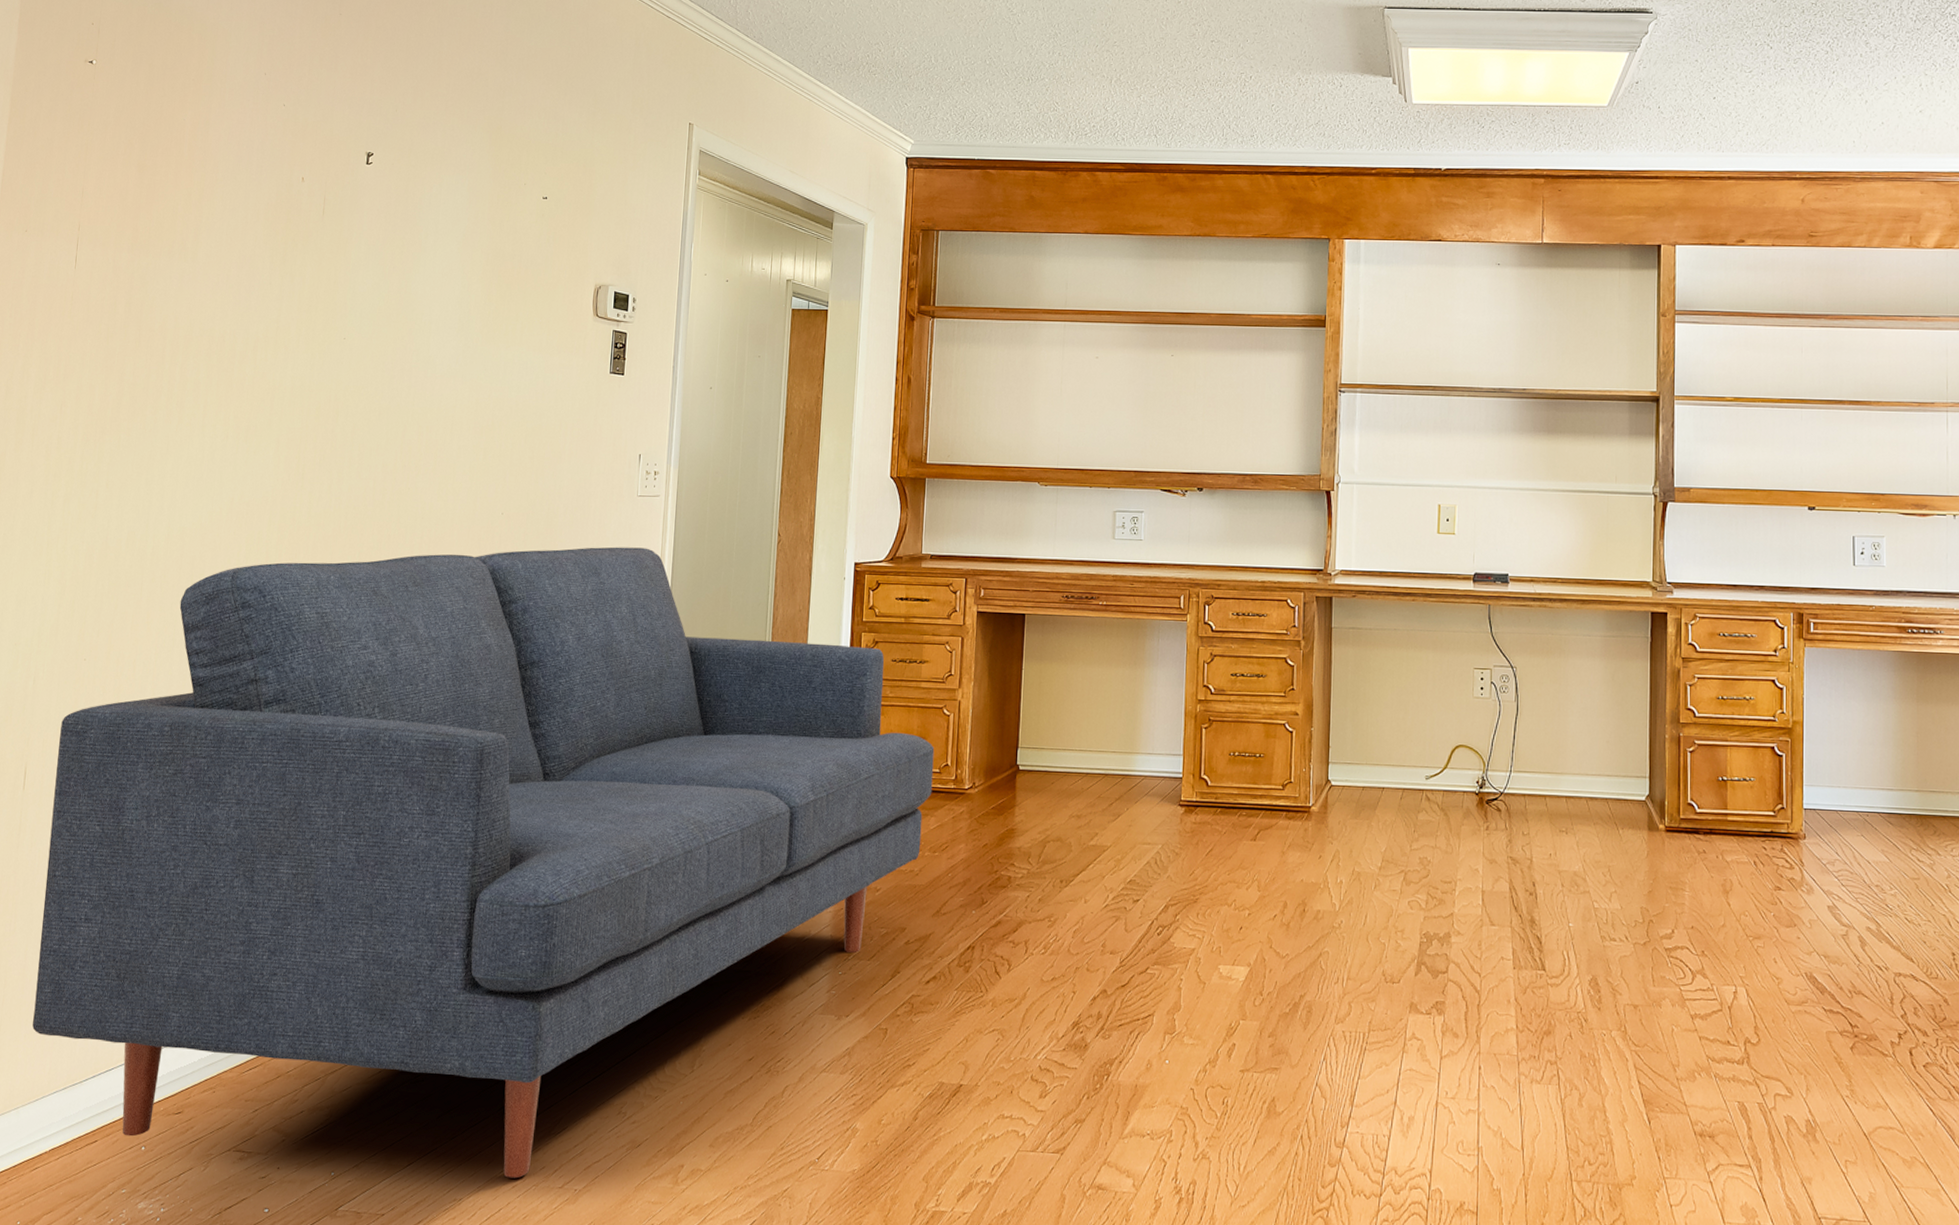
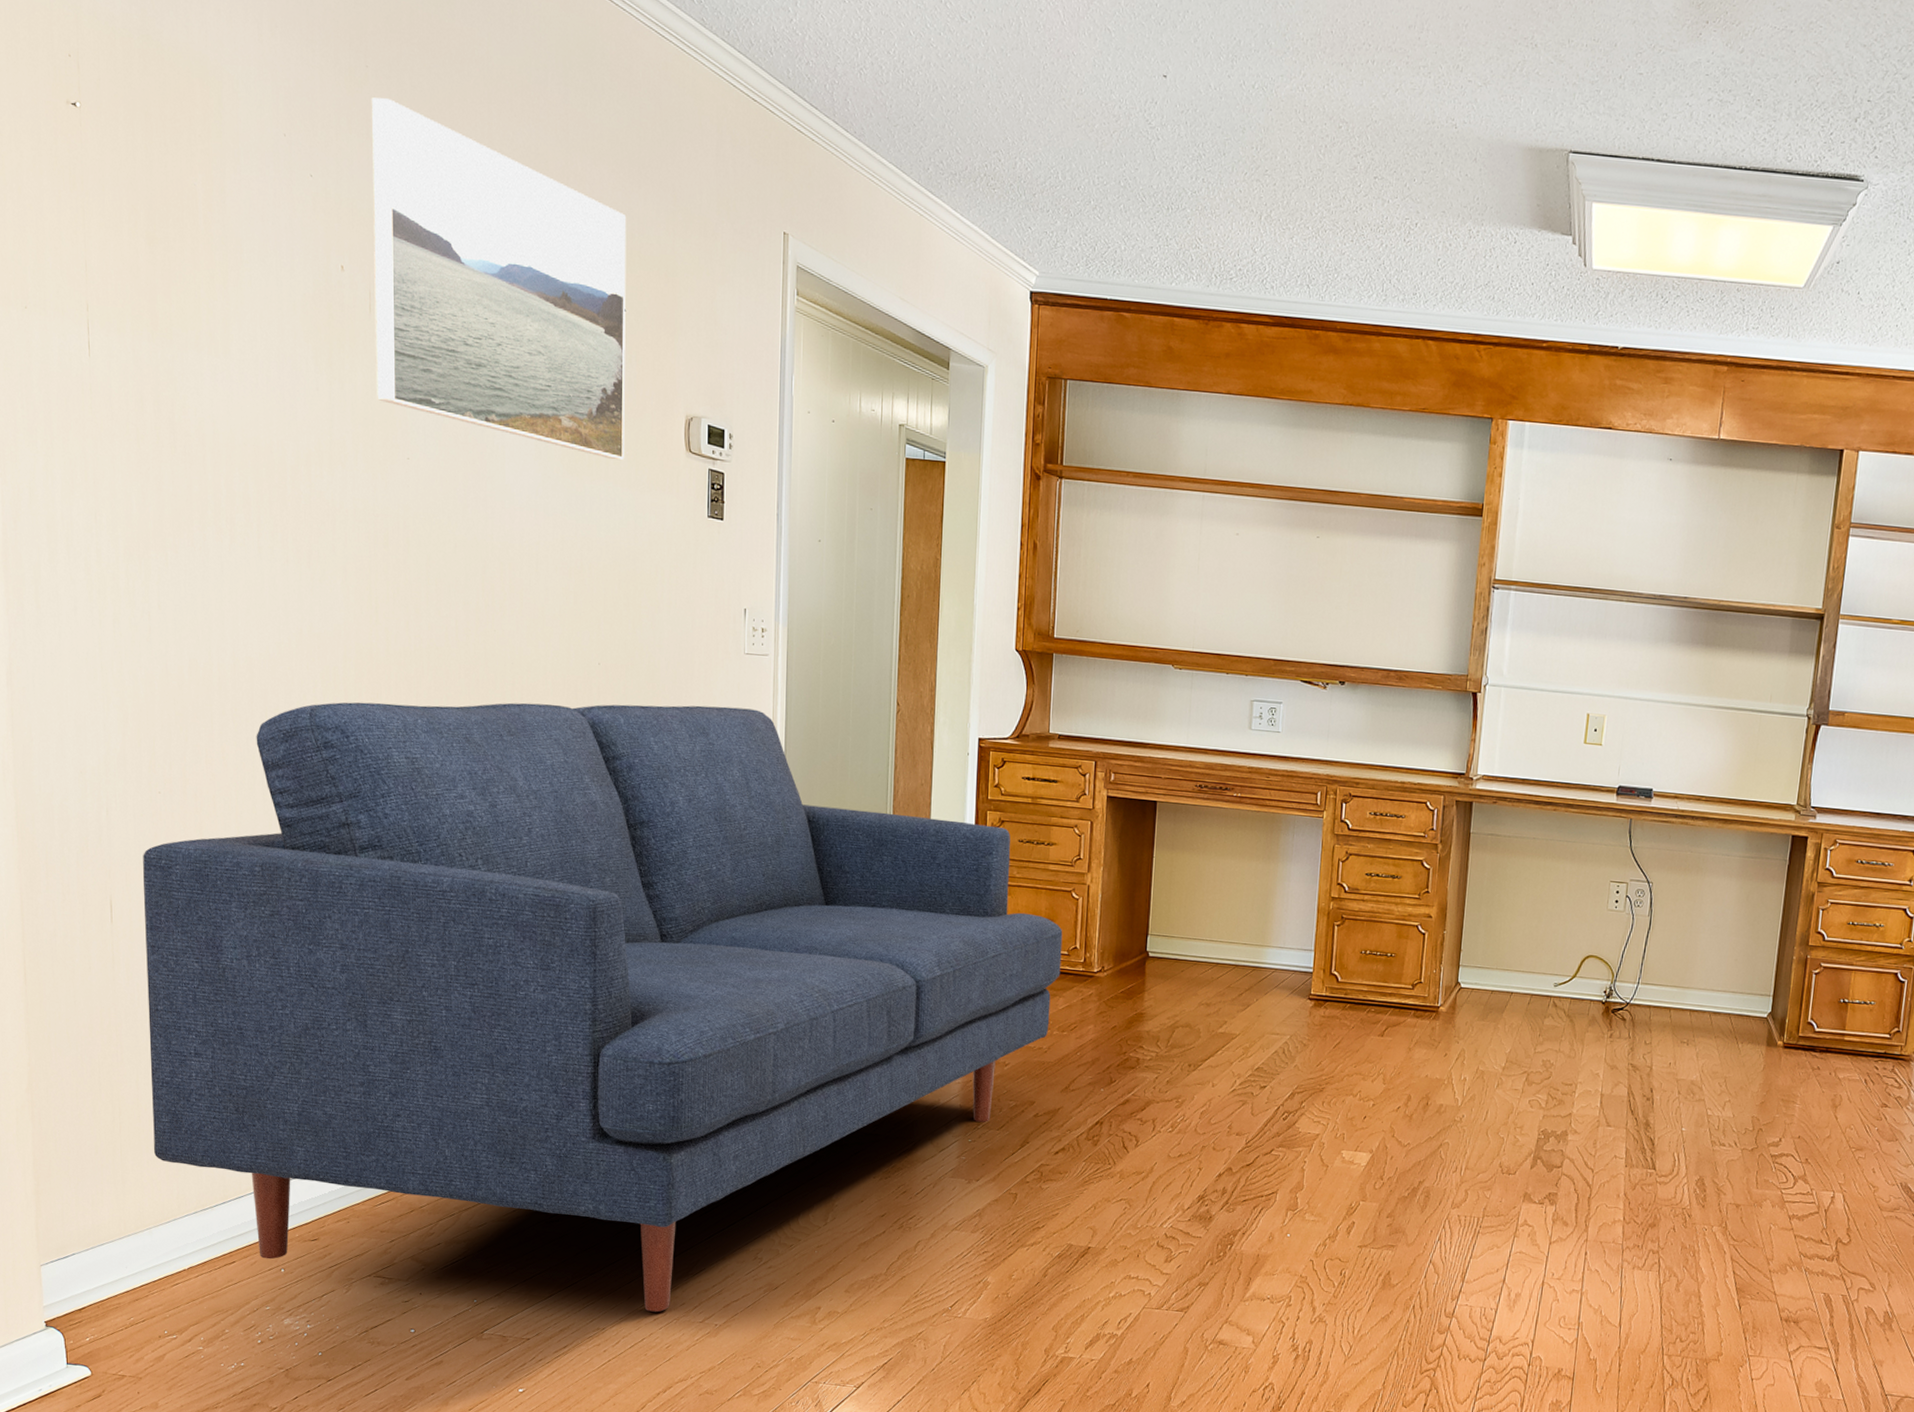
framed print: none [322,39,553,327] -> present [371,97,627,460]

